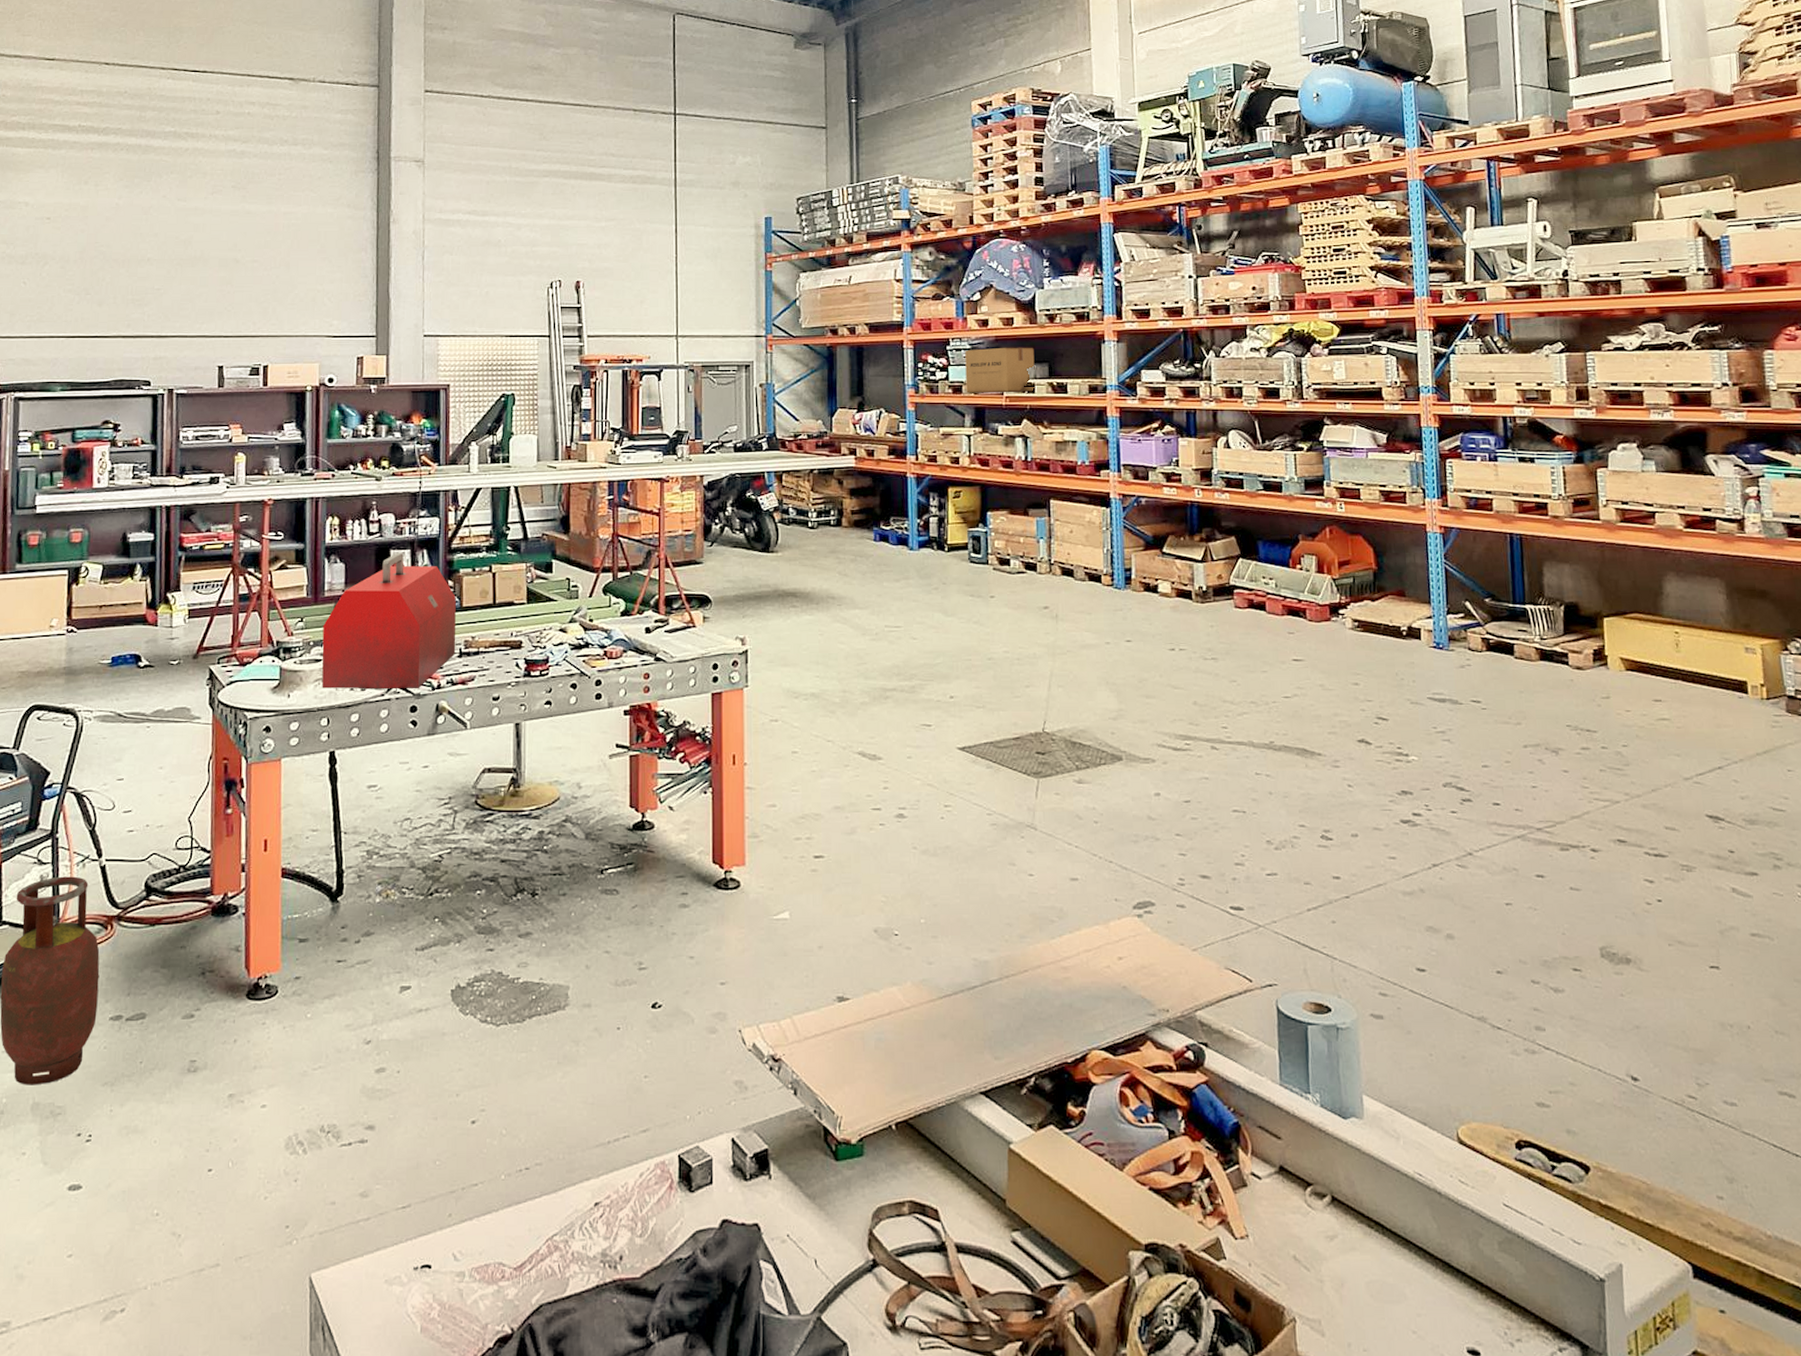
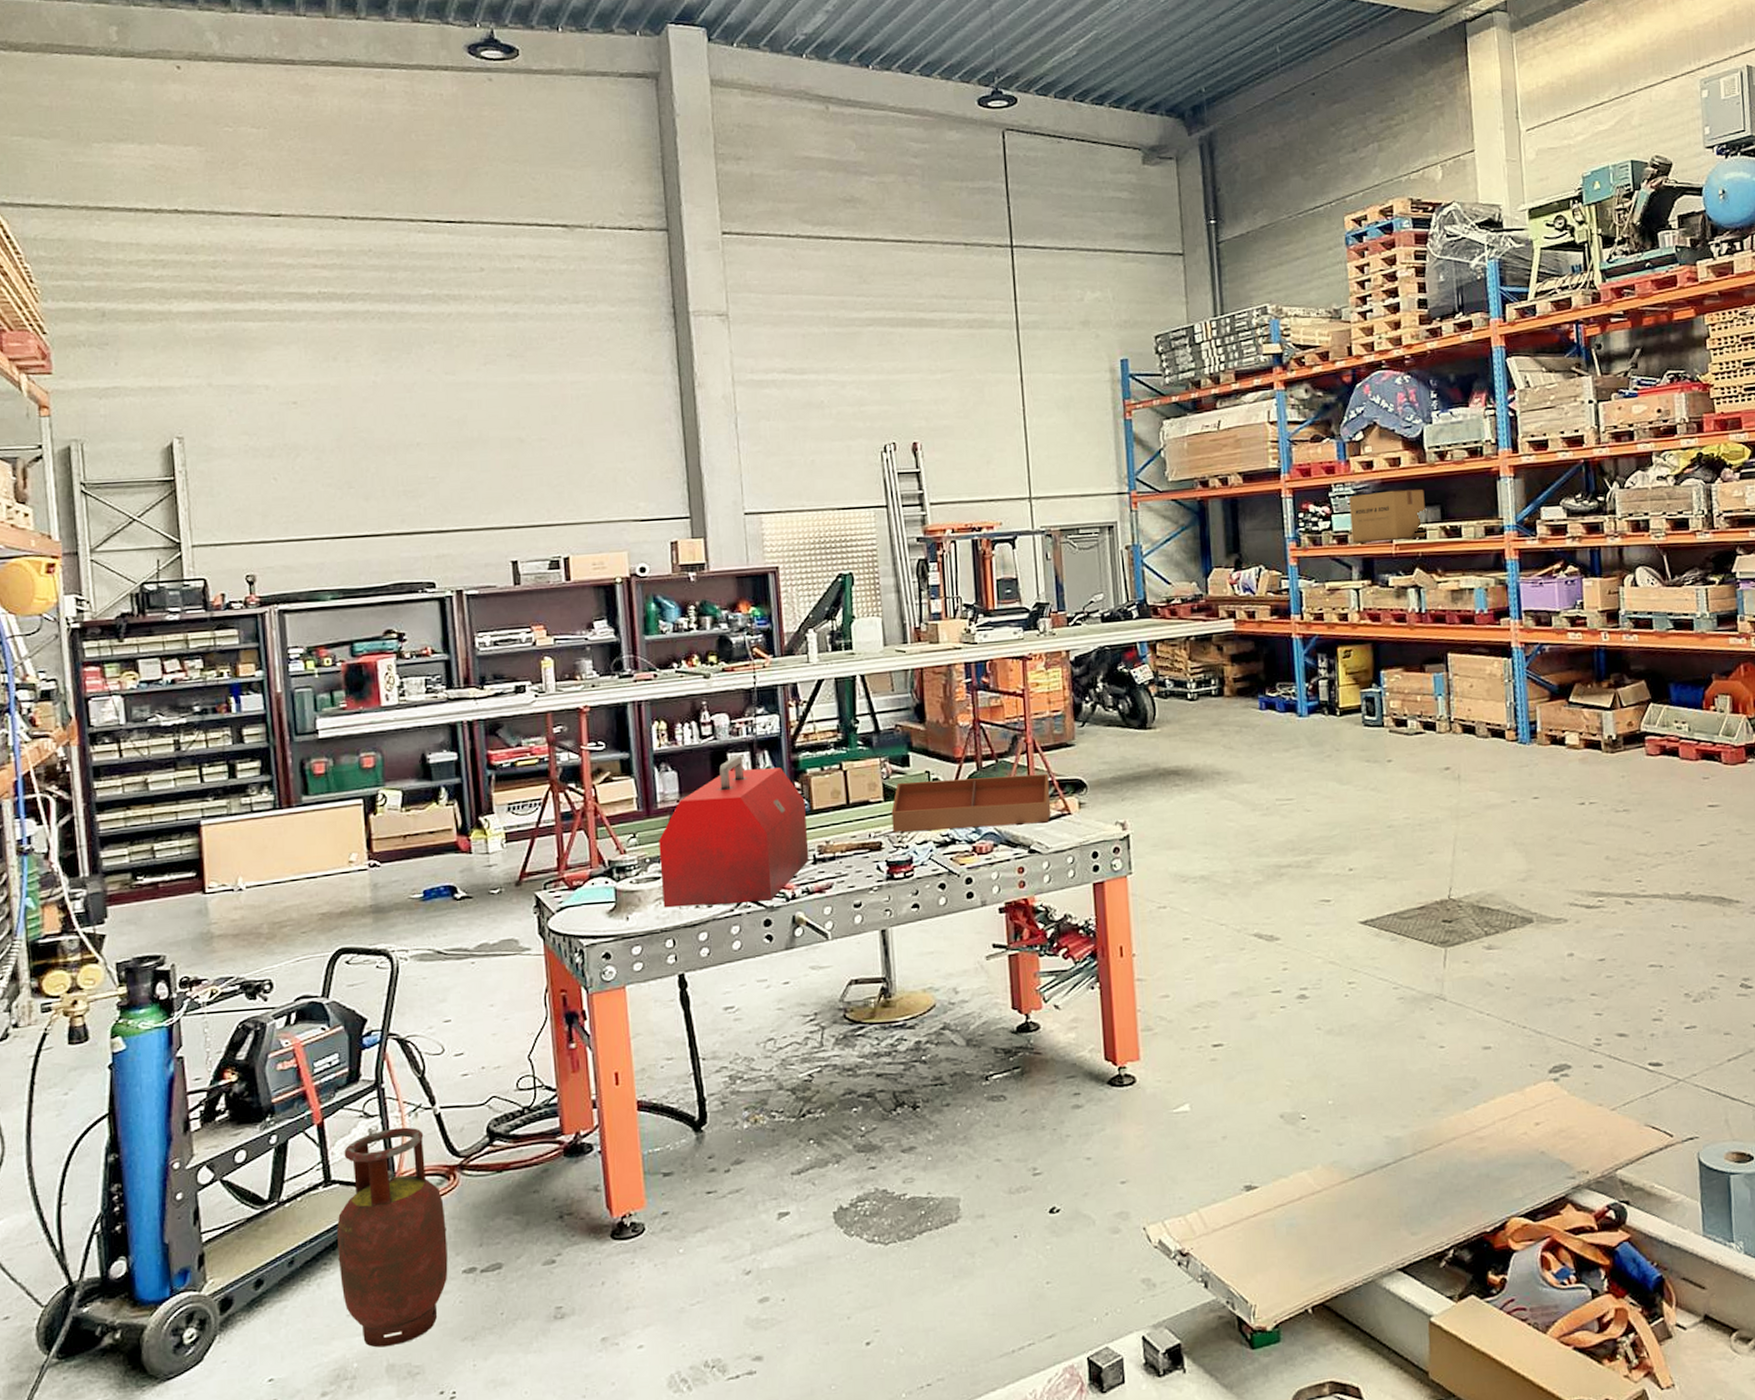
storage bin: none [533,587,678,634] -> present [891,773,1051,832]

